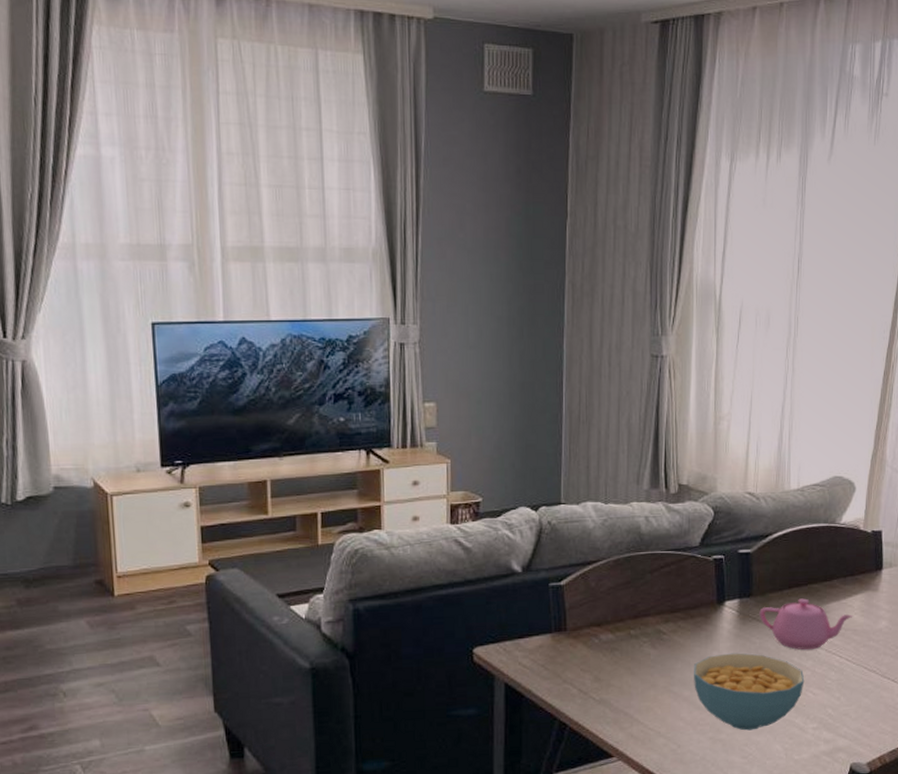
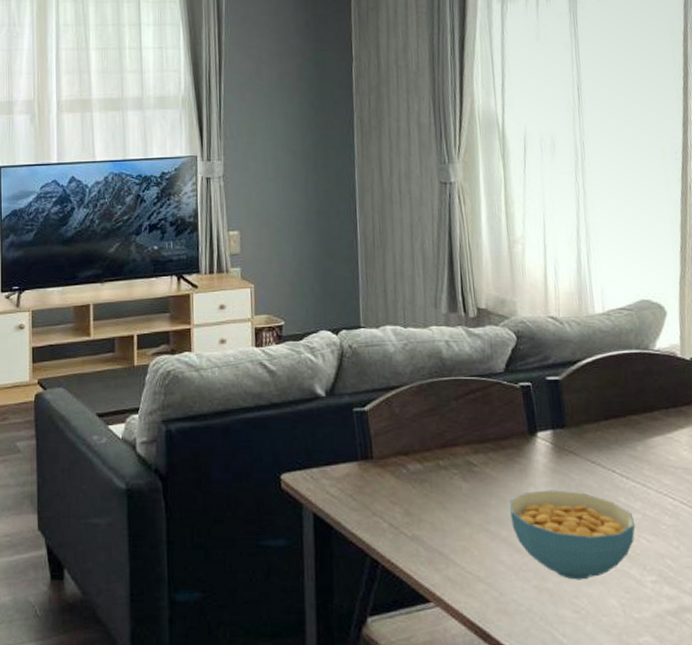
teapot: present [759,598,853,651] -> none [575,431,682,490]

